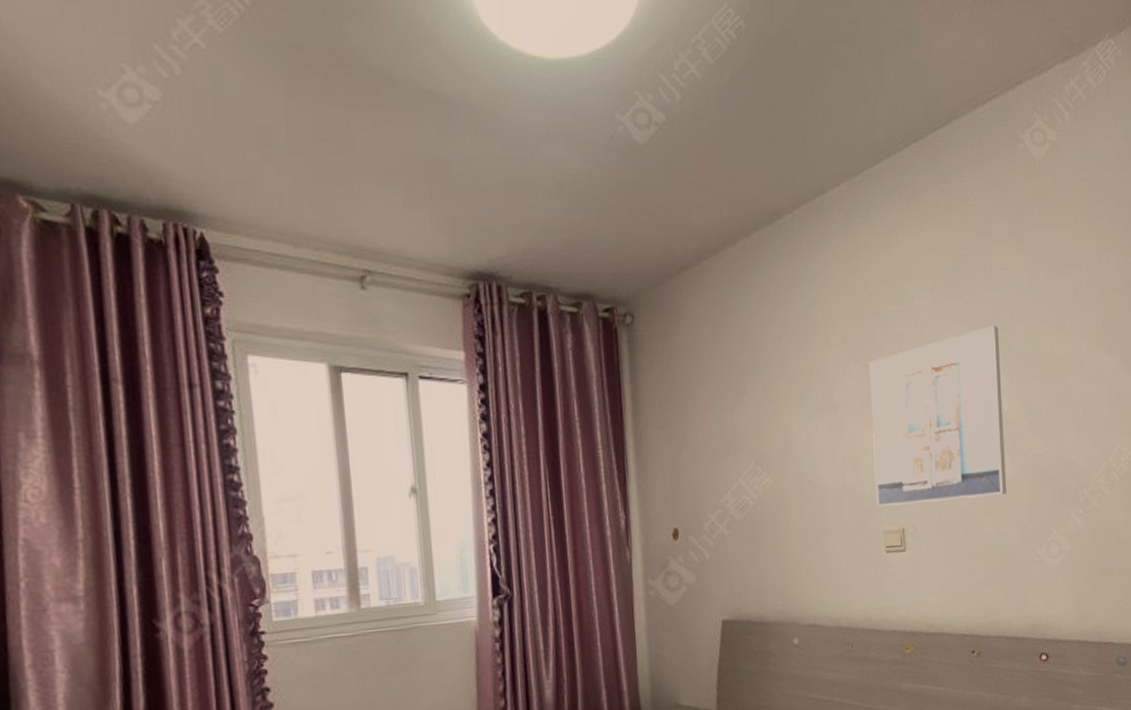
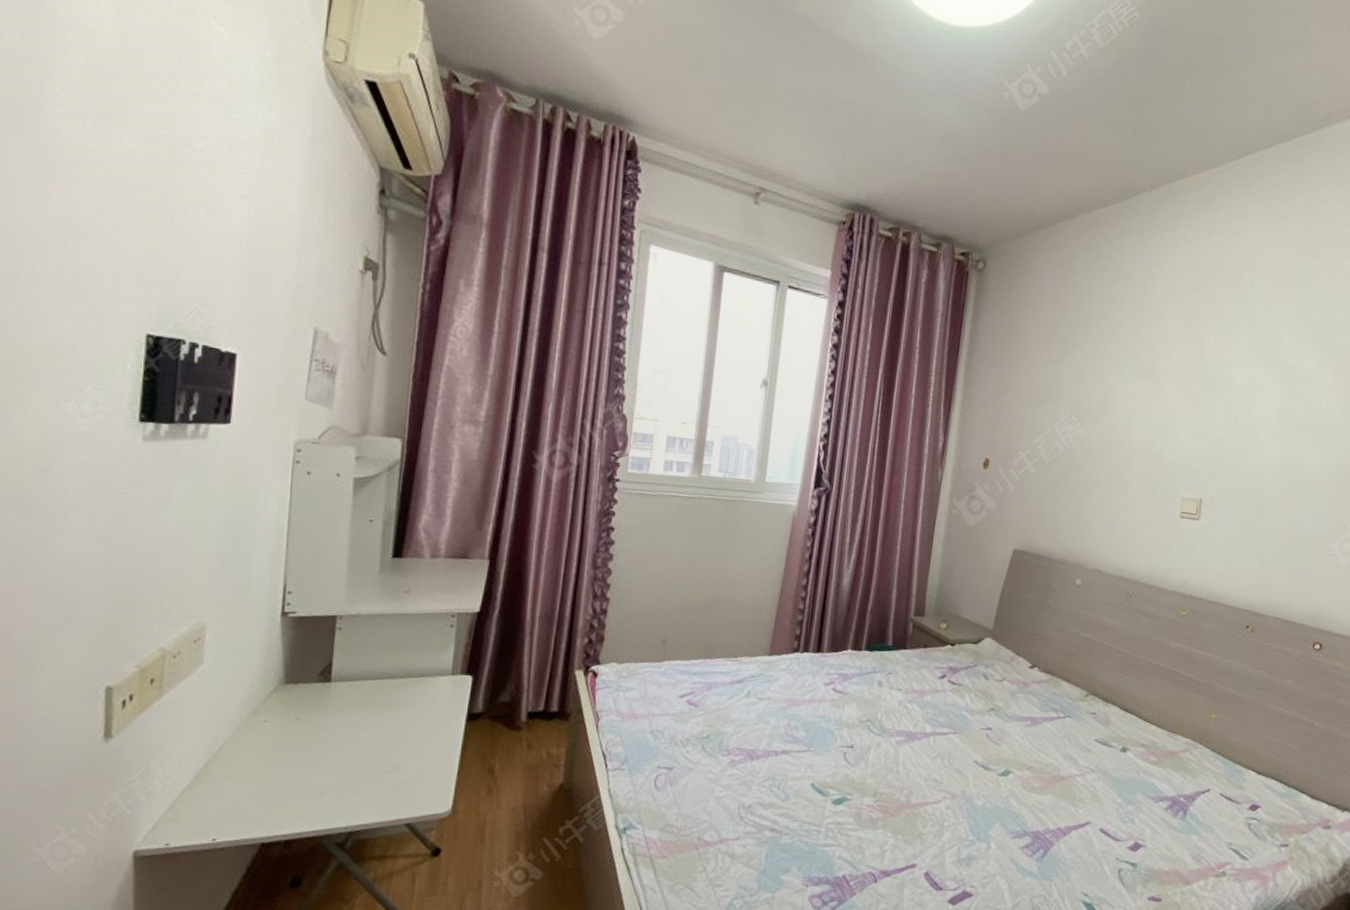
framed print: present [869,325,1006,507] -> none [1179,324,1332,485]

